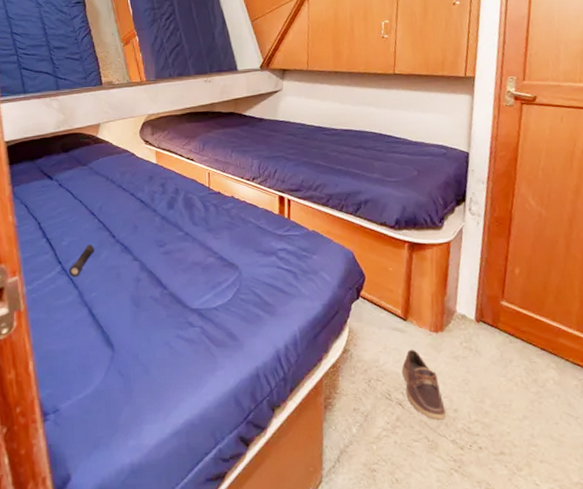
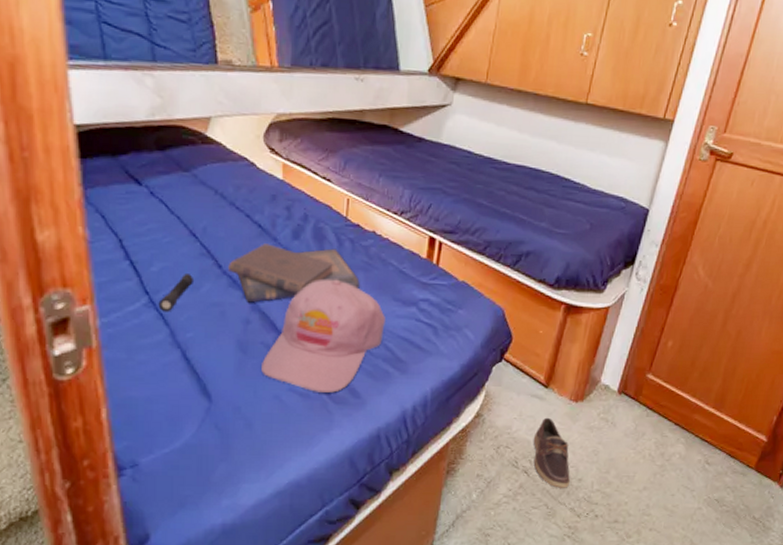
diary: none [120,213,226,264] -> present [228,243,360,303]
baseball cap: none [152,238,251,337] -> present [261,279,385,393]

